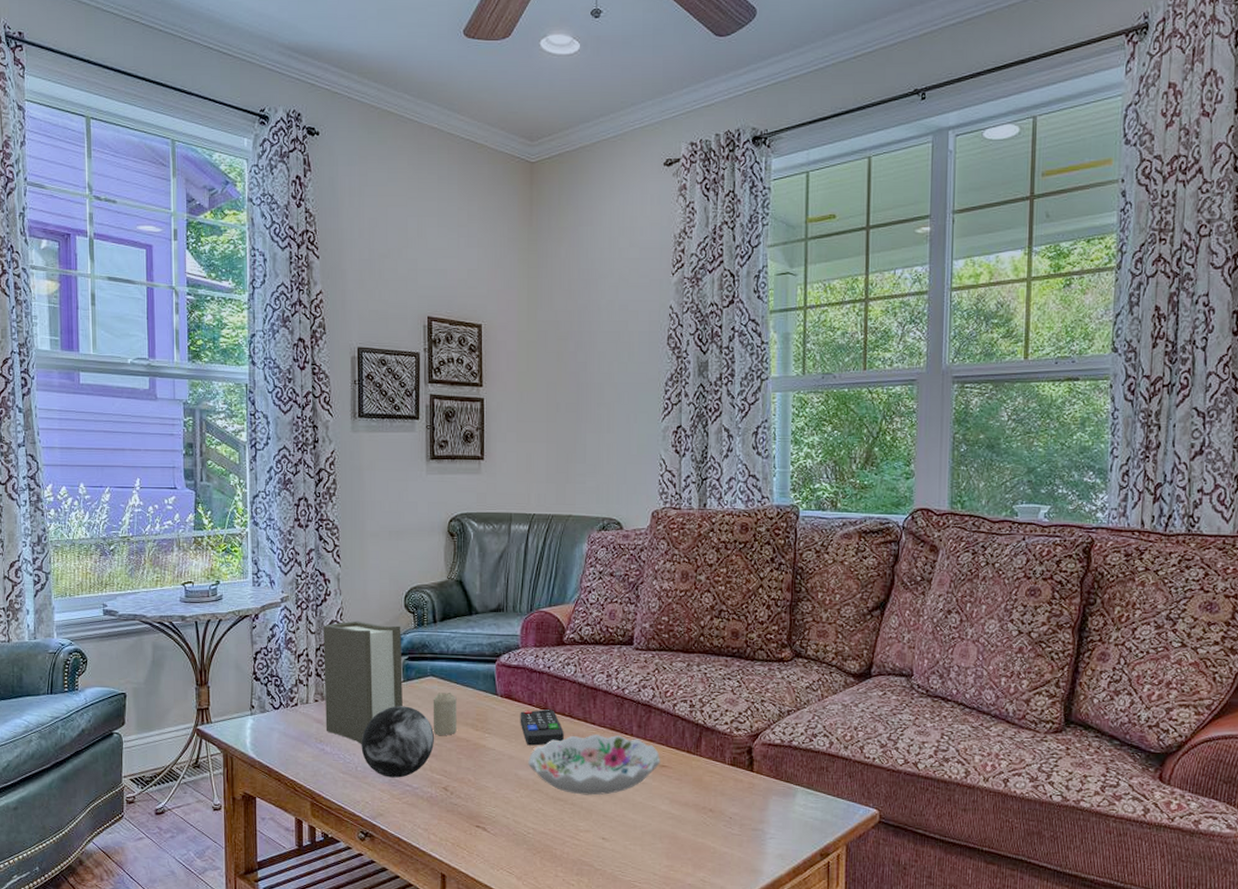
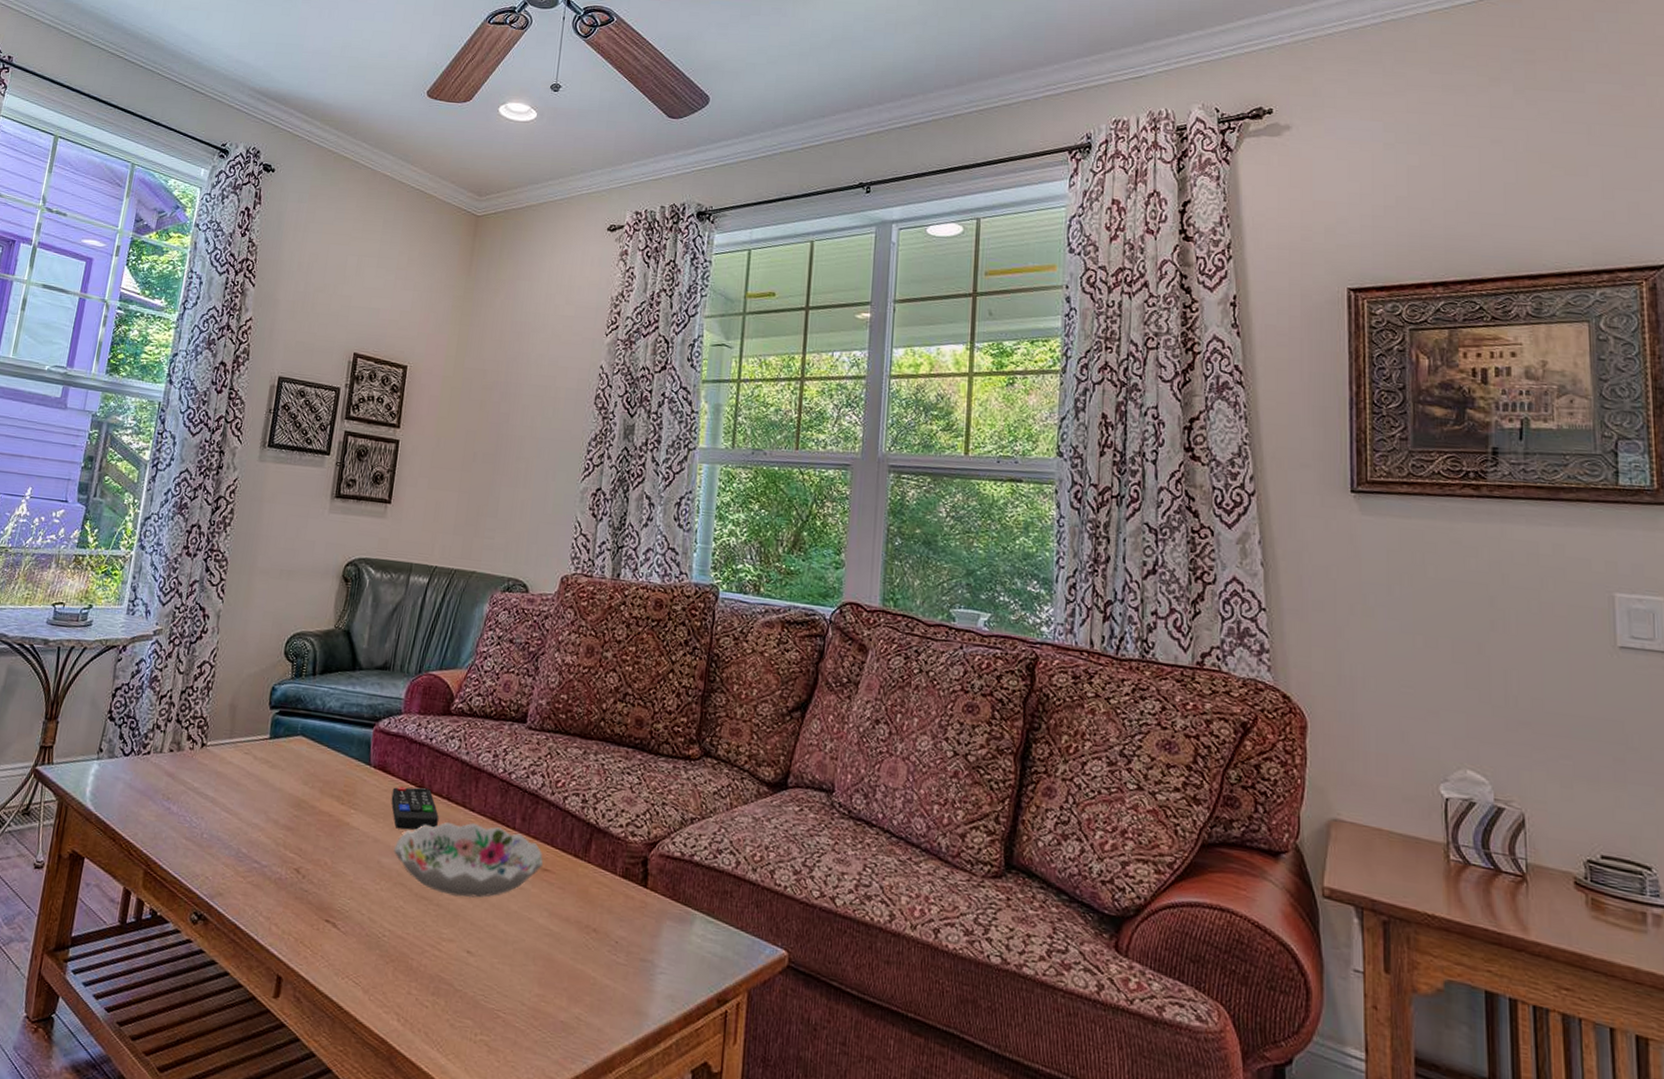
book: present [322,621,403,744] -> none [175,664,277,807]
decorative orb: present [361,706,434,778] -> none [211,765,295,852]
candle: present [433,692,457,735] -> none [294,755,326,807]

